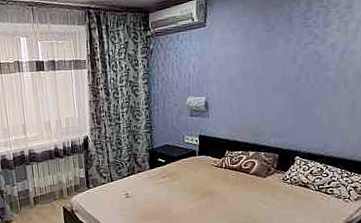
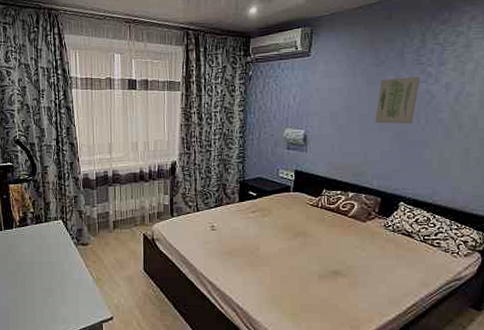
wall art: none [269,38,308,86] -> present [375,76,420,124]

